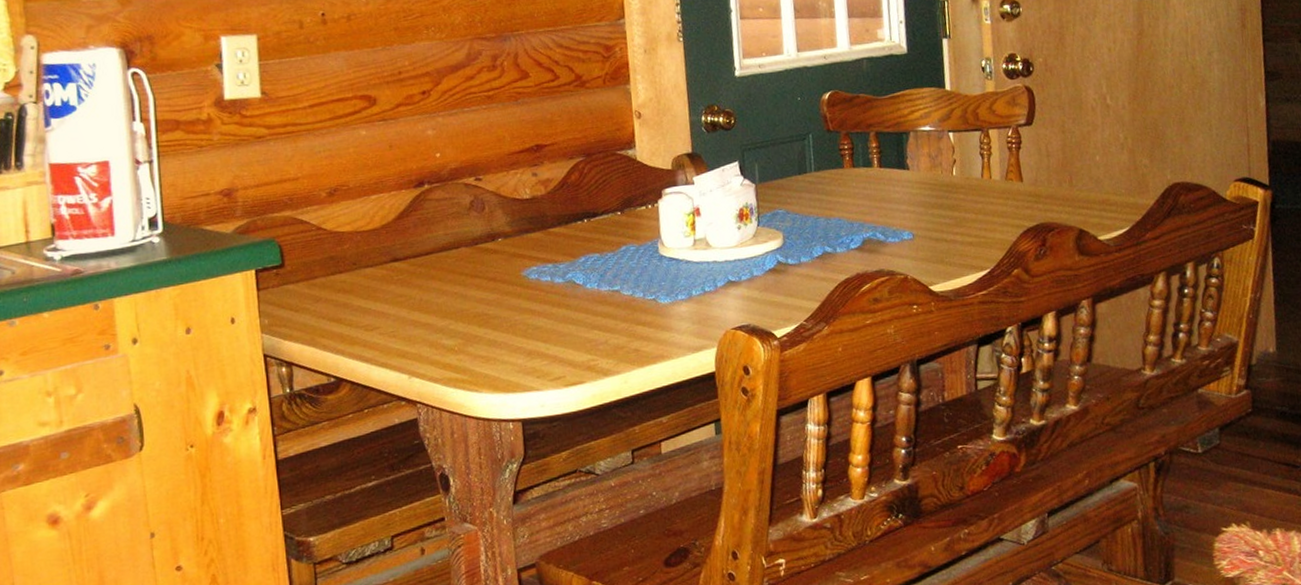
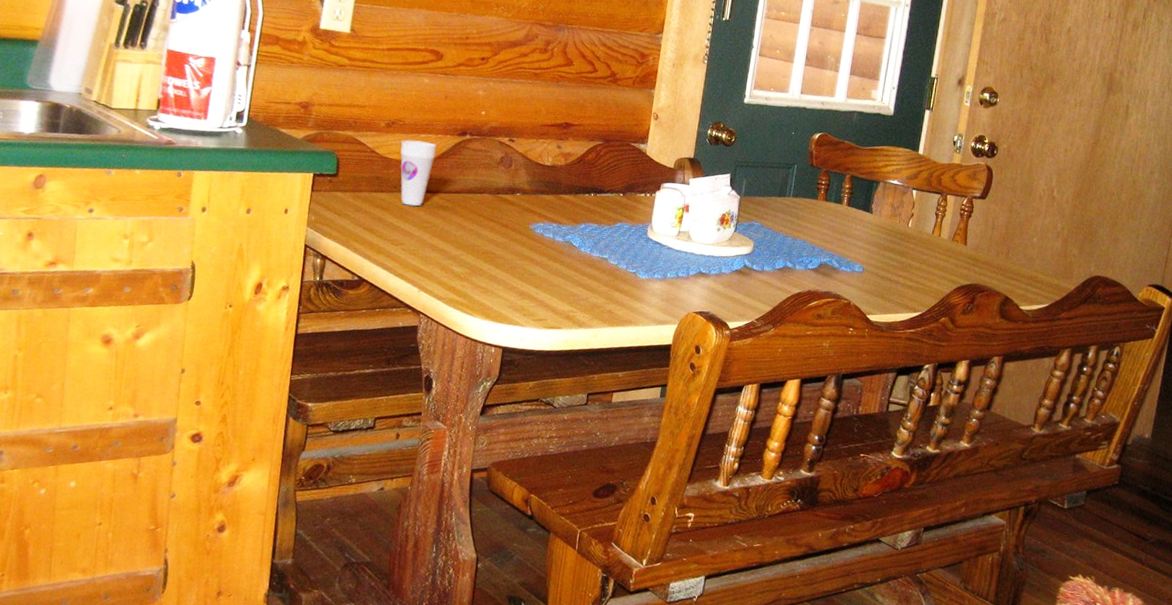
cup: none [349,203,394,282] -> present [400,140,437,207]

